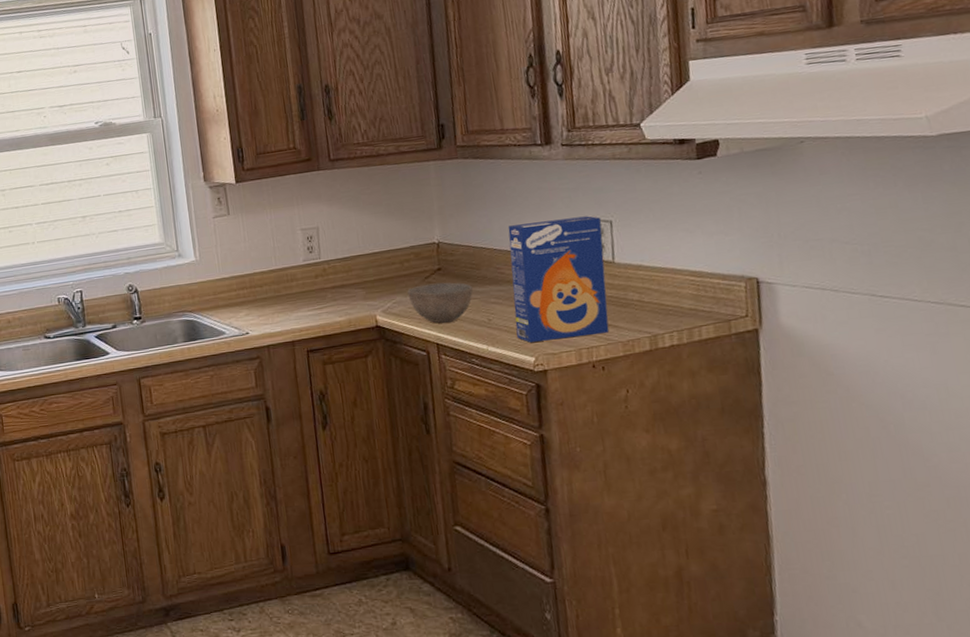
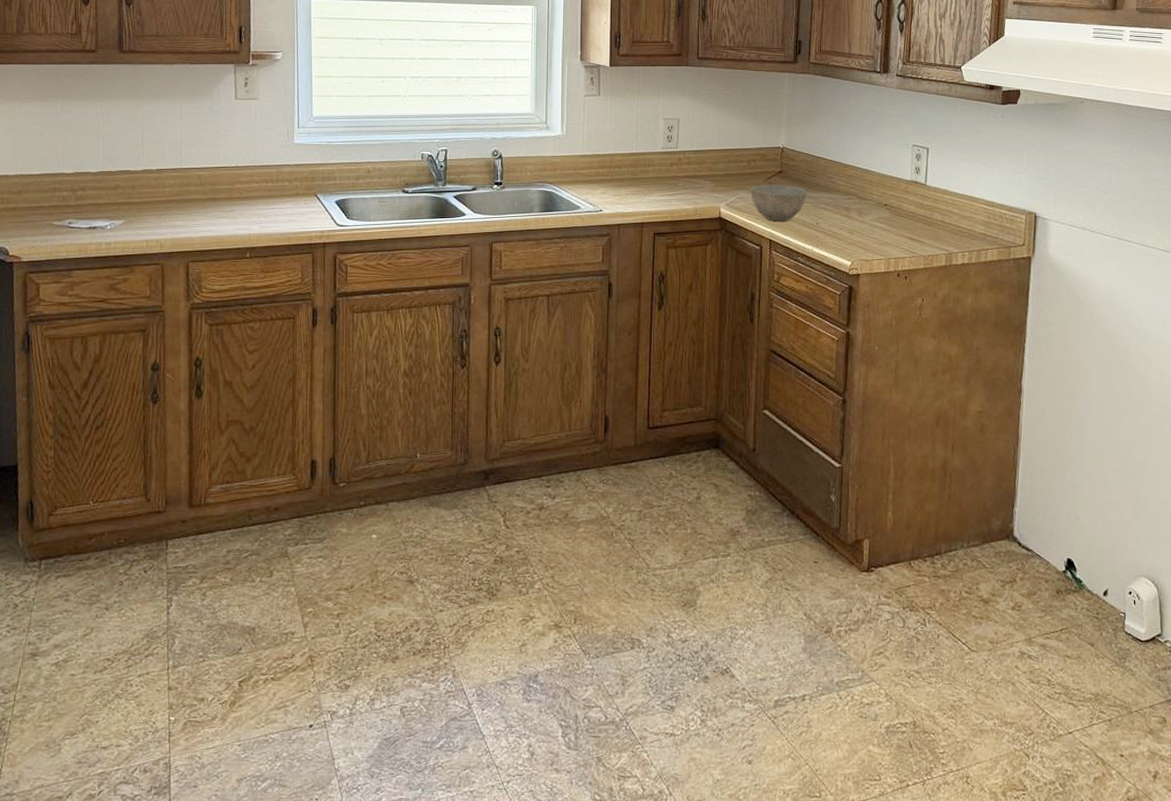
cereal box: present [508,216,610,342] -> none [838,141,921,248]

